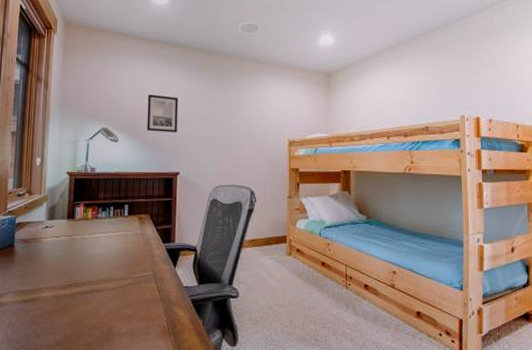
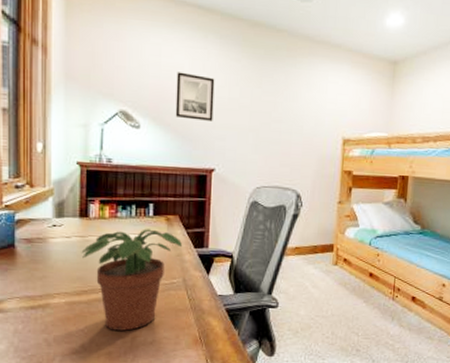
potted plant: none [67,227,153,322] -> present [81,229,183,331]

